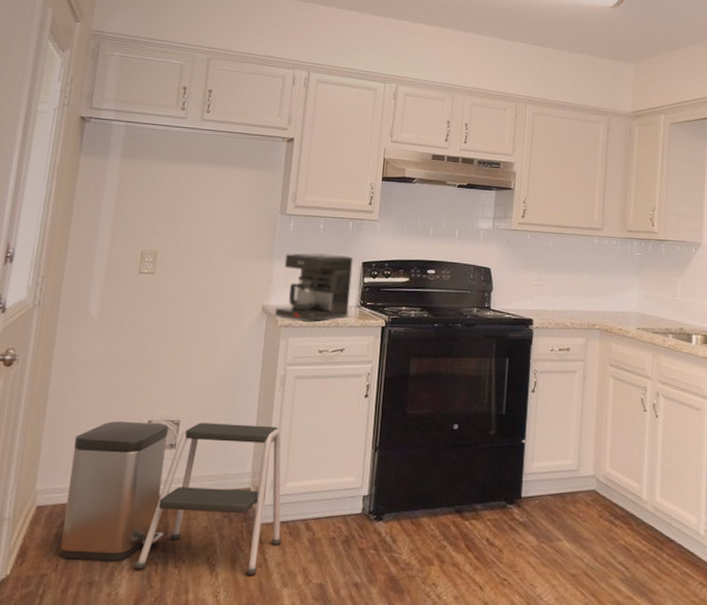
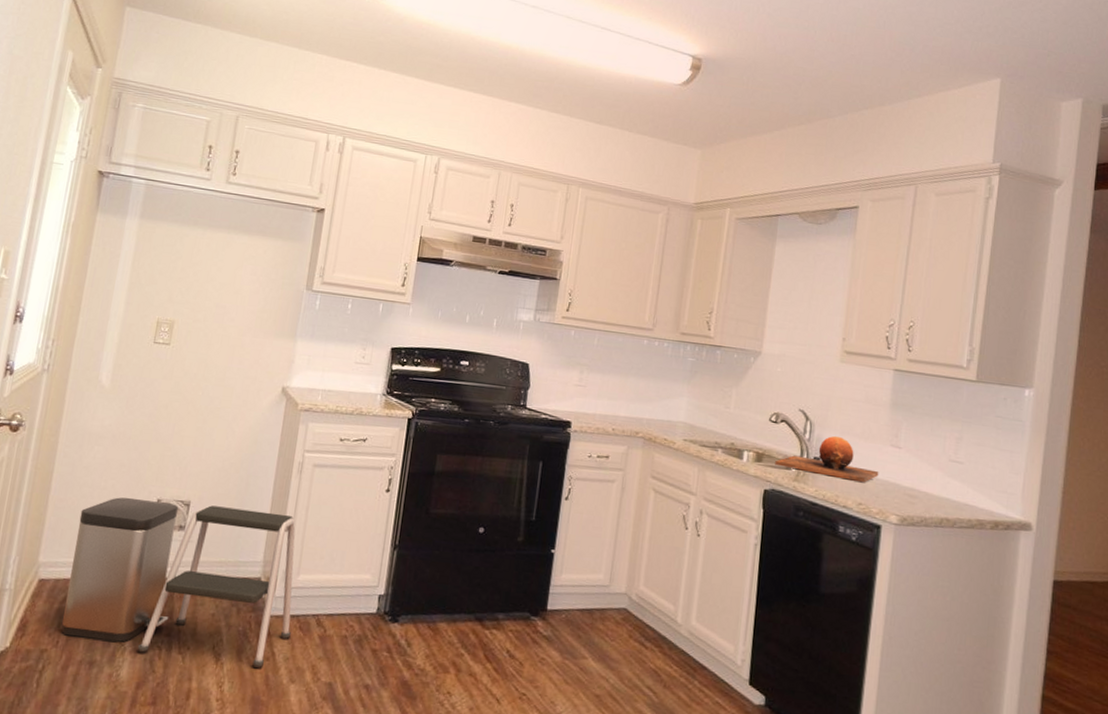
coffee maker: present [275,252,353,321] -> none [296,333,382,407]

